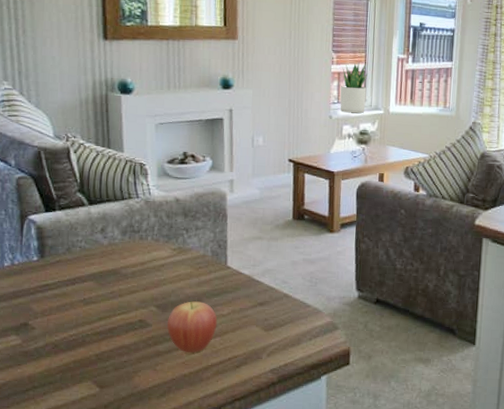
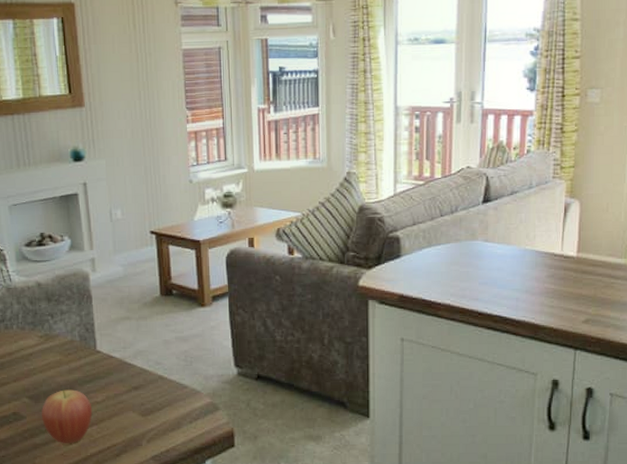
planter: present [339,62,368,114] -> none [198,117,227,175]

